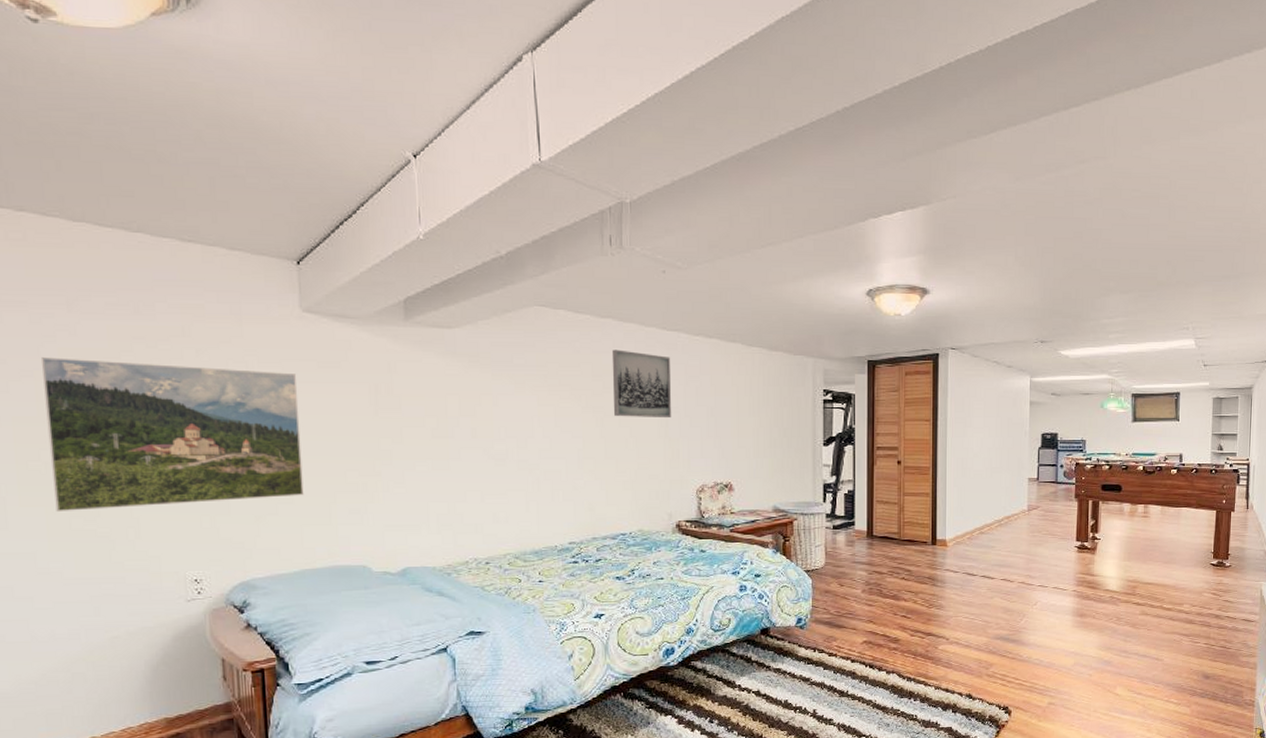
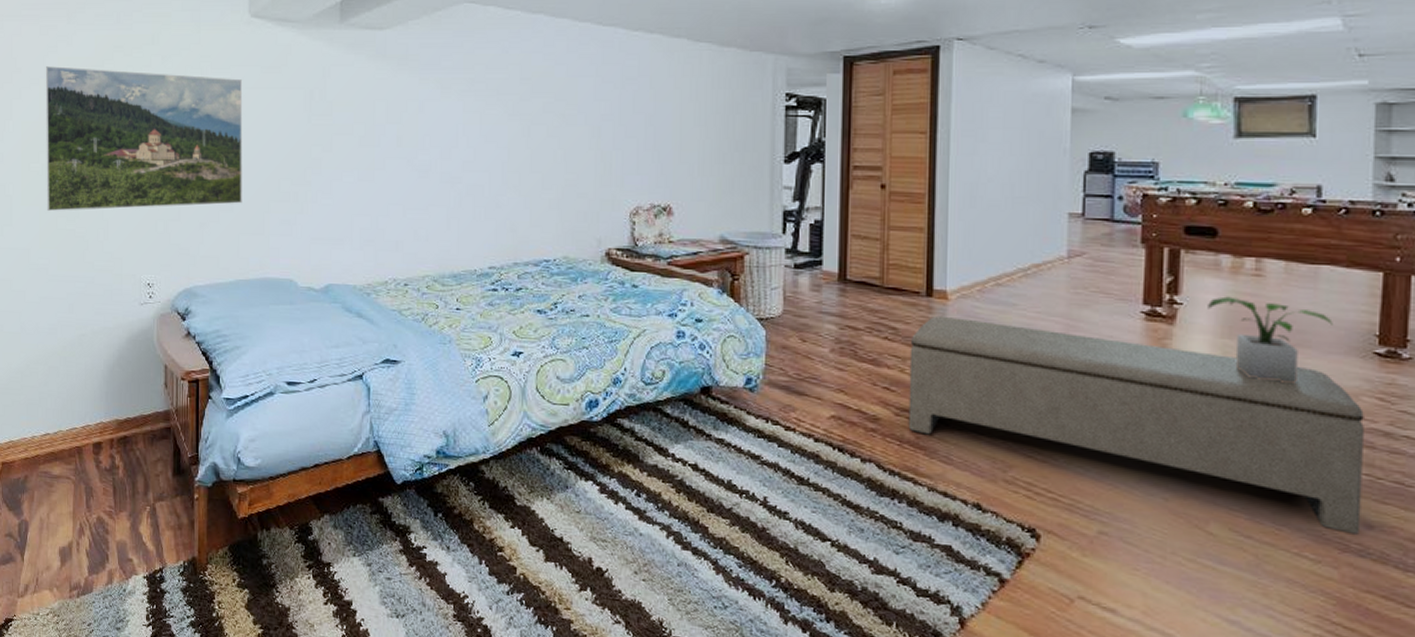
wall art: present [611,349,671,419] -> none [541,49,605,128]
bench: none [920,558,1205,684] -> present [908,315,1364,535]
potted plant: none [1116,532,1188,588] -> present [1208,296,1333,383]

